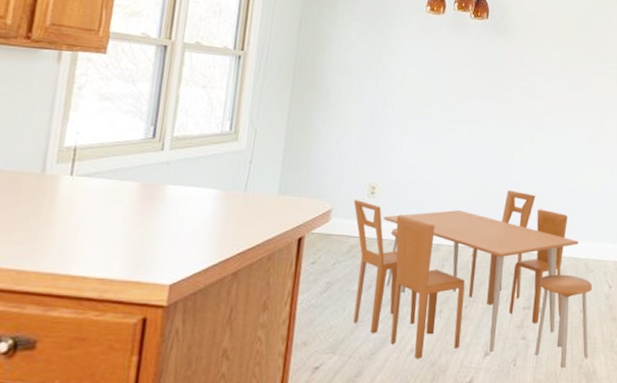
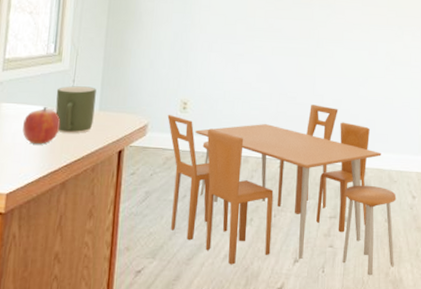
fruit: none [190,190,235,231] -> present [22,107,61,145]
mug: none [229,167,276,219] -> present [55,86,96,133]

